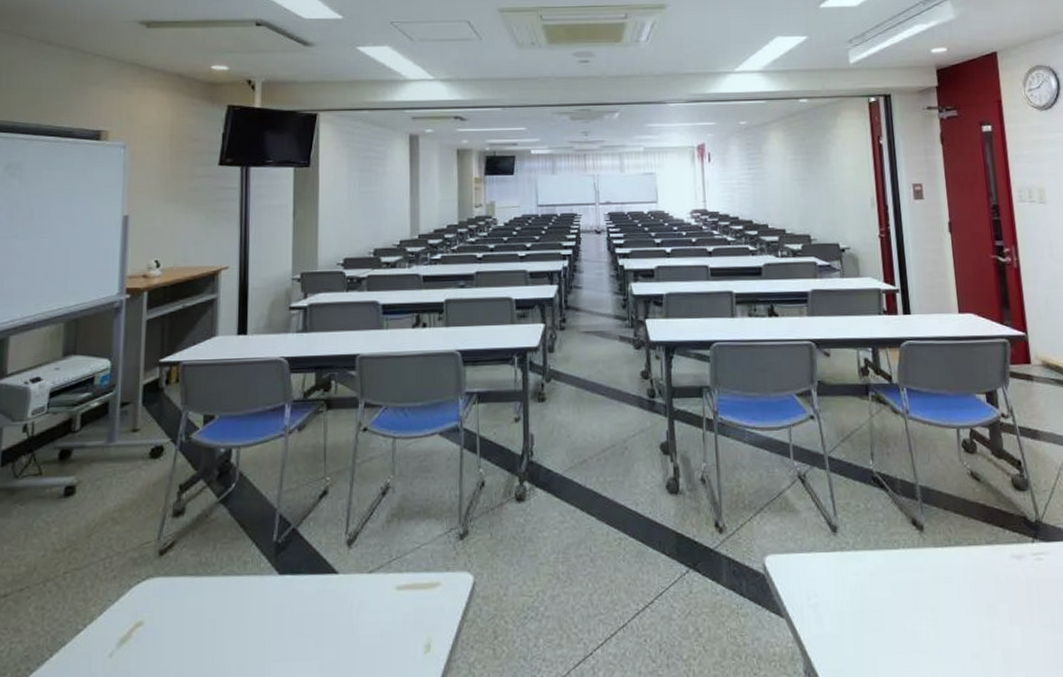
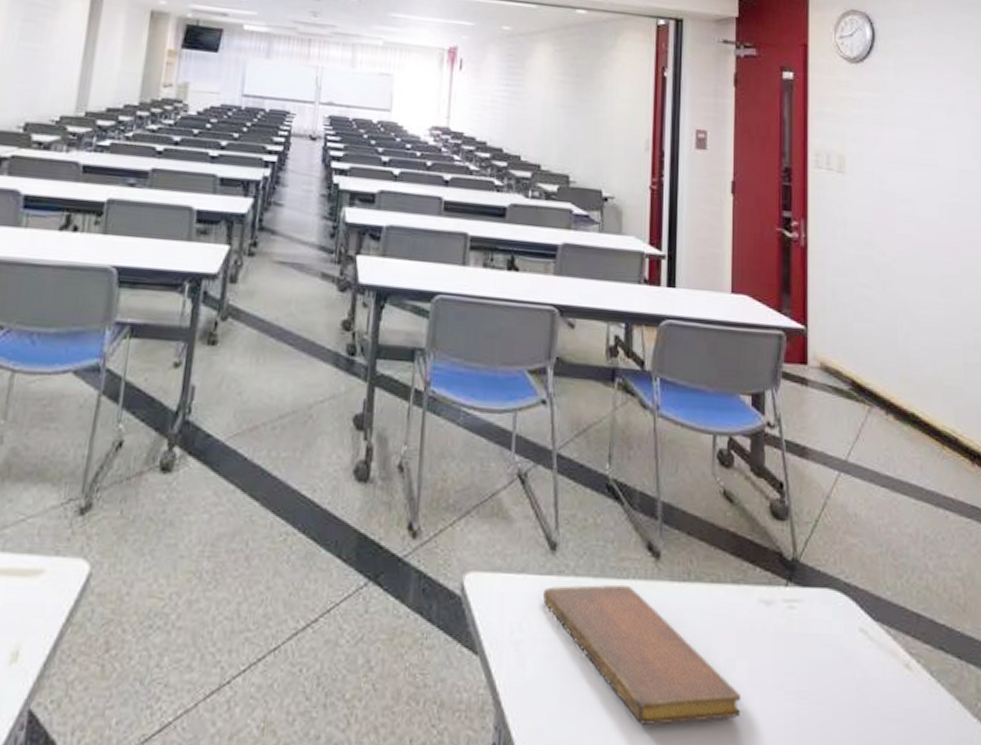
notebook: none [831,553,1005,661] -> present [543,584,740,725]

